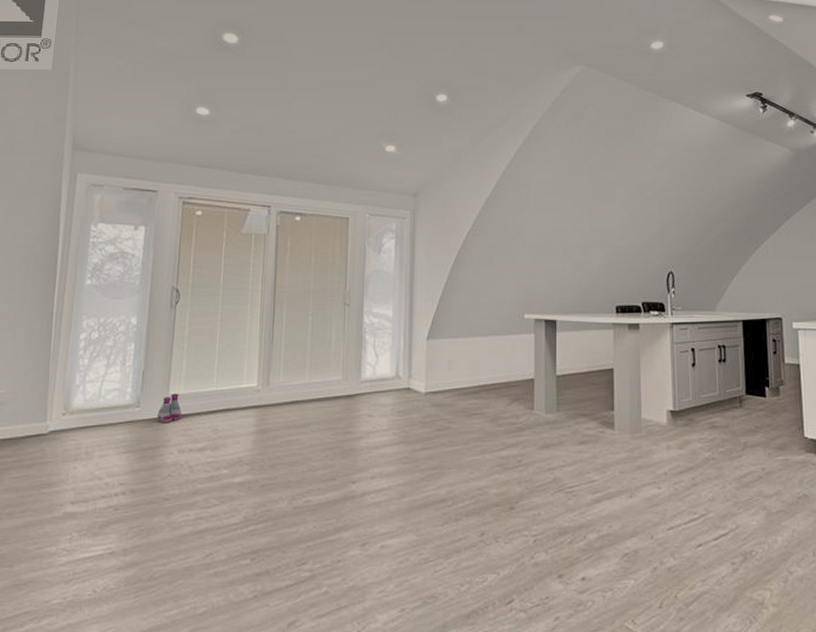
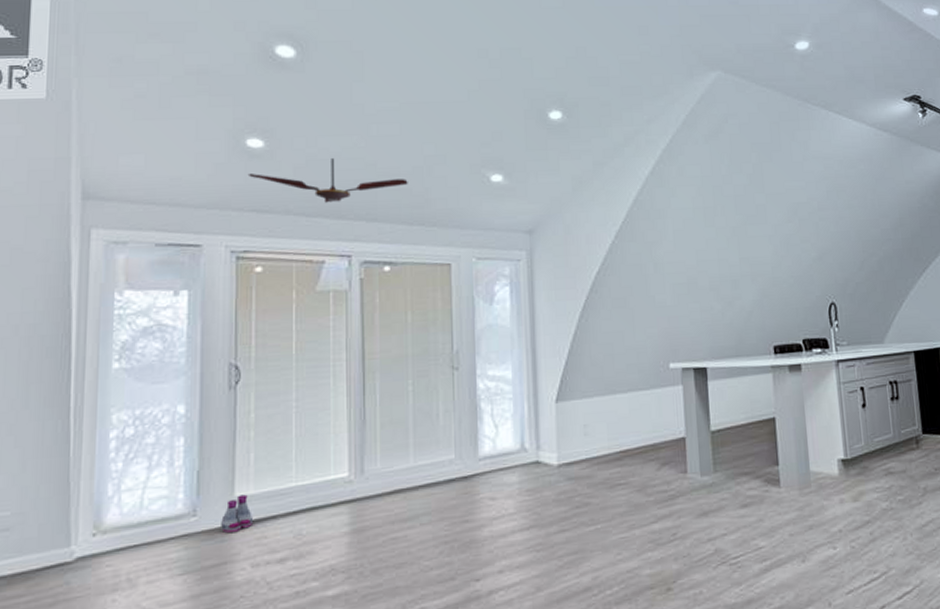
ceiling fan: none [195,126,319,162] -> present [247,158,408,203]

